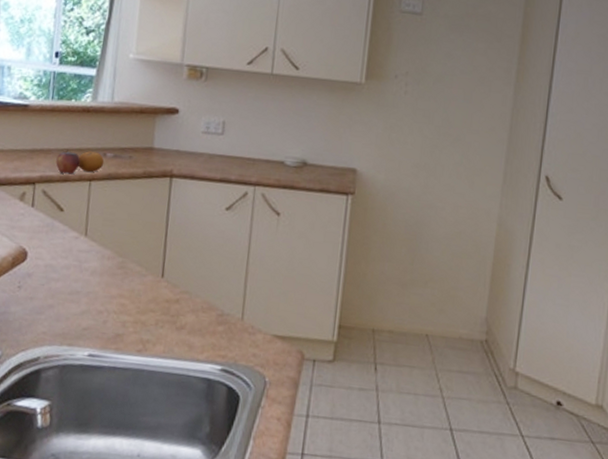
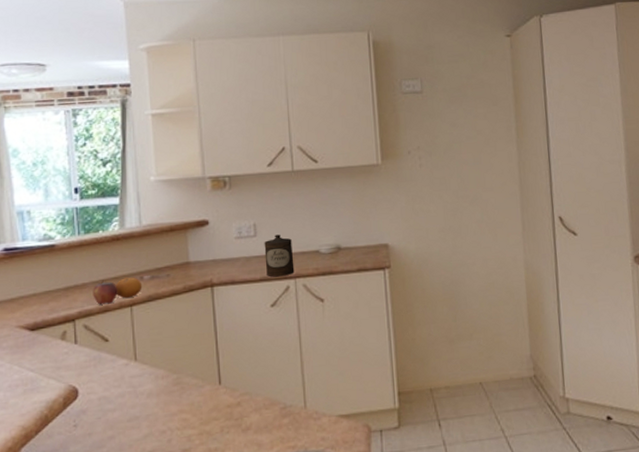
canister: none [227,137,259,181] -> present [264,234,295,277]

